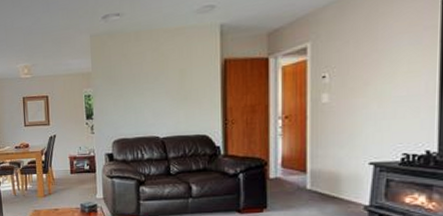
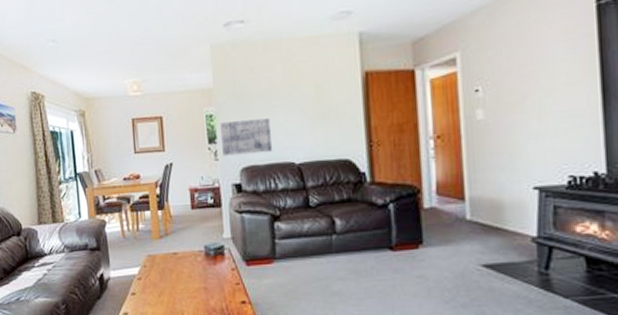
wall art: none [97,99,141,130] -> present [220,118,273,156]

